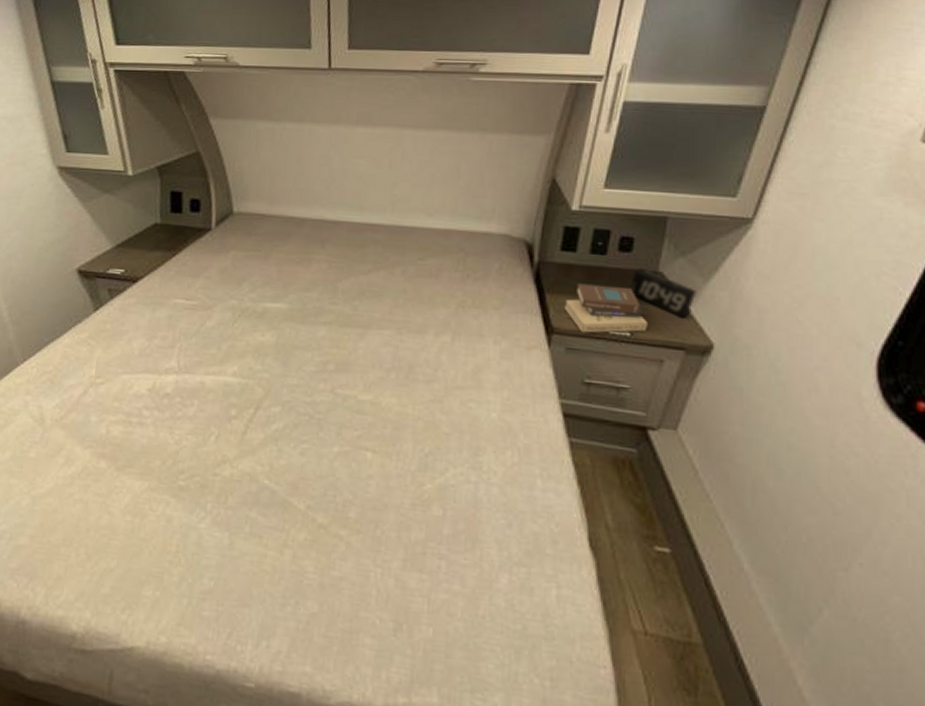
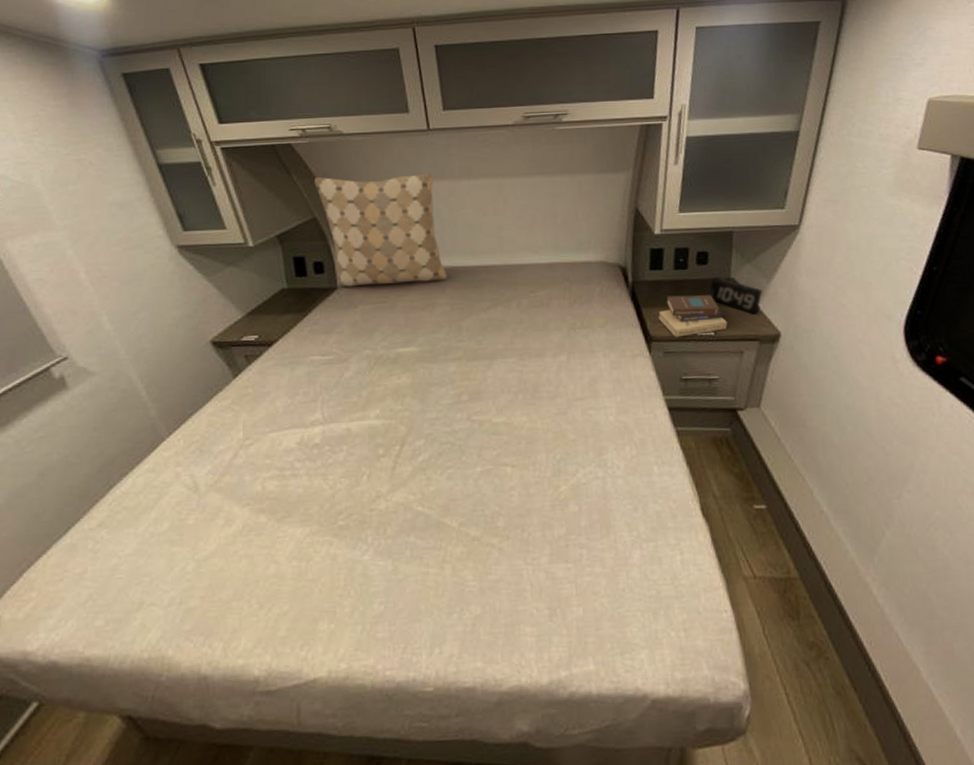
pillow: none [202,110,329,235] -> present [314,172,447,287]

